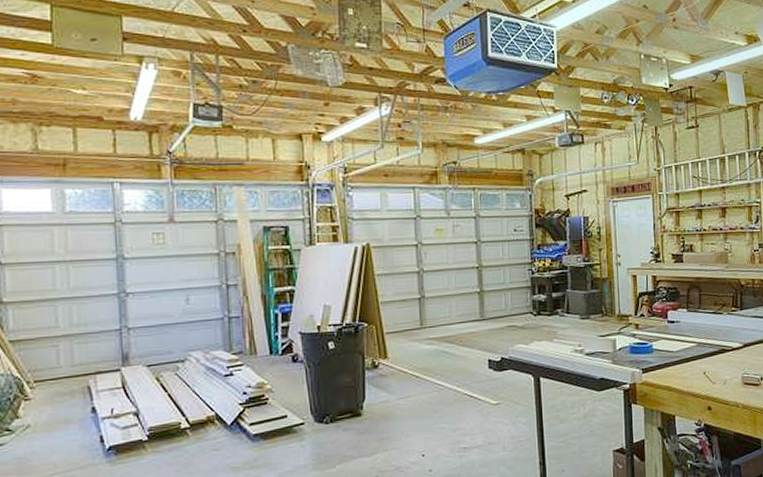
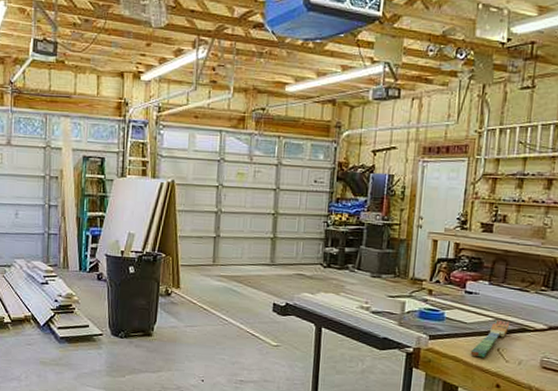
tape measure: none [681,344,711,384] -> present [470,319,510,358]

